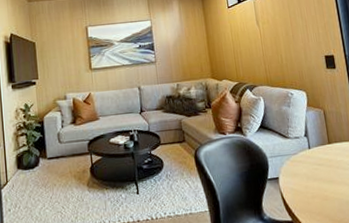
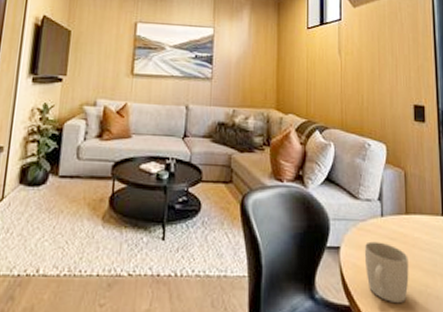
mug: none [298,168,337,214] -> present [364,241,409,304]

